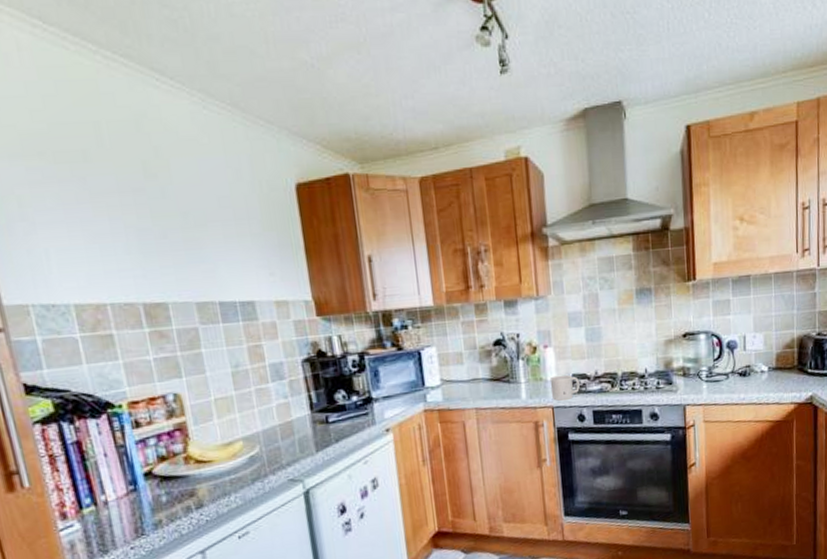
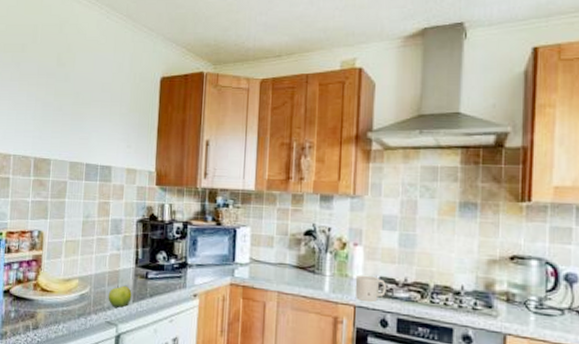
fruit: none [284,435,314,463] -> present [108,285,132,309]

